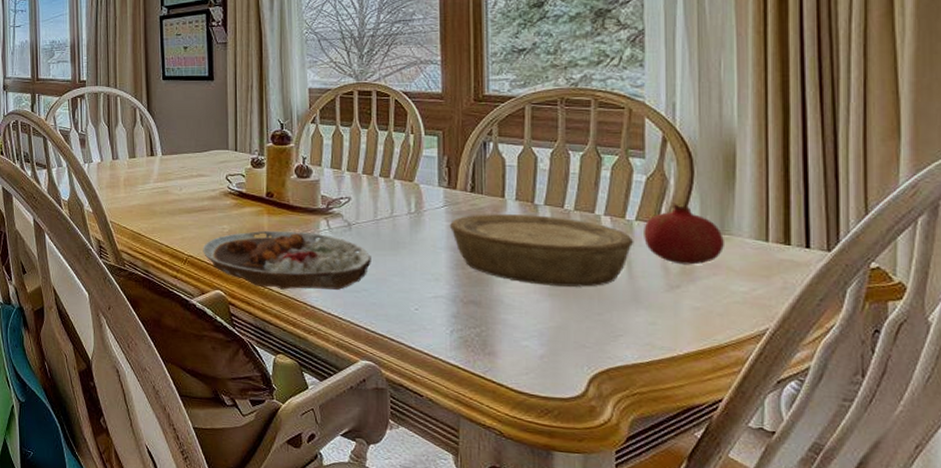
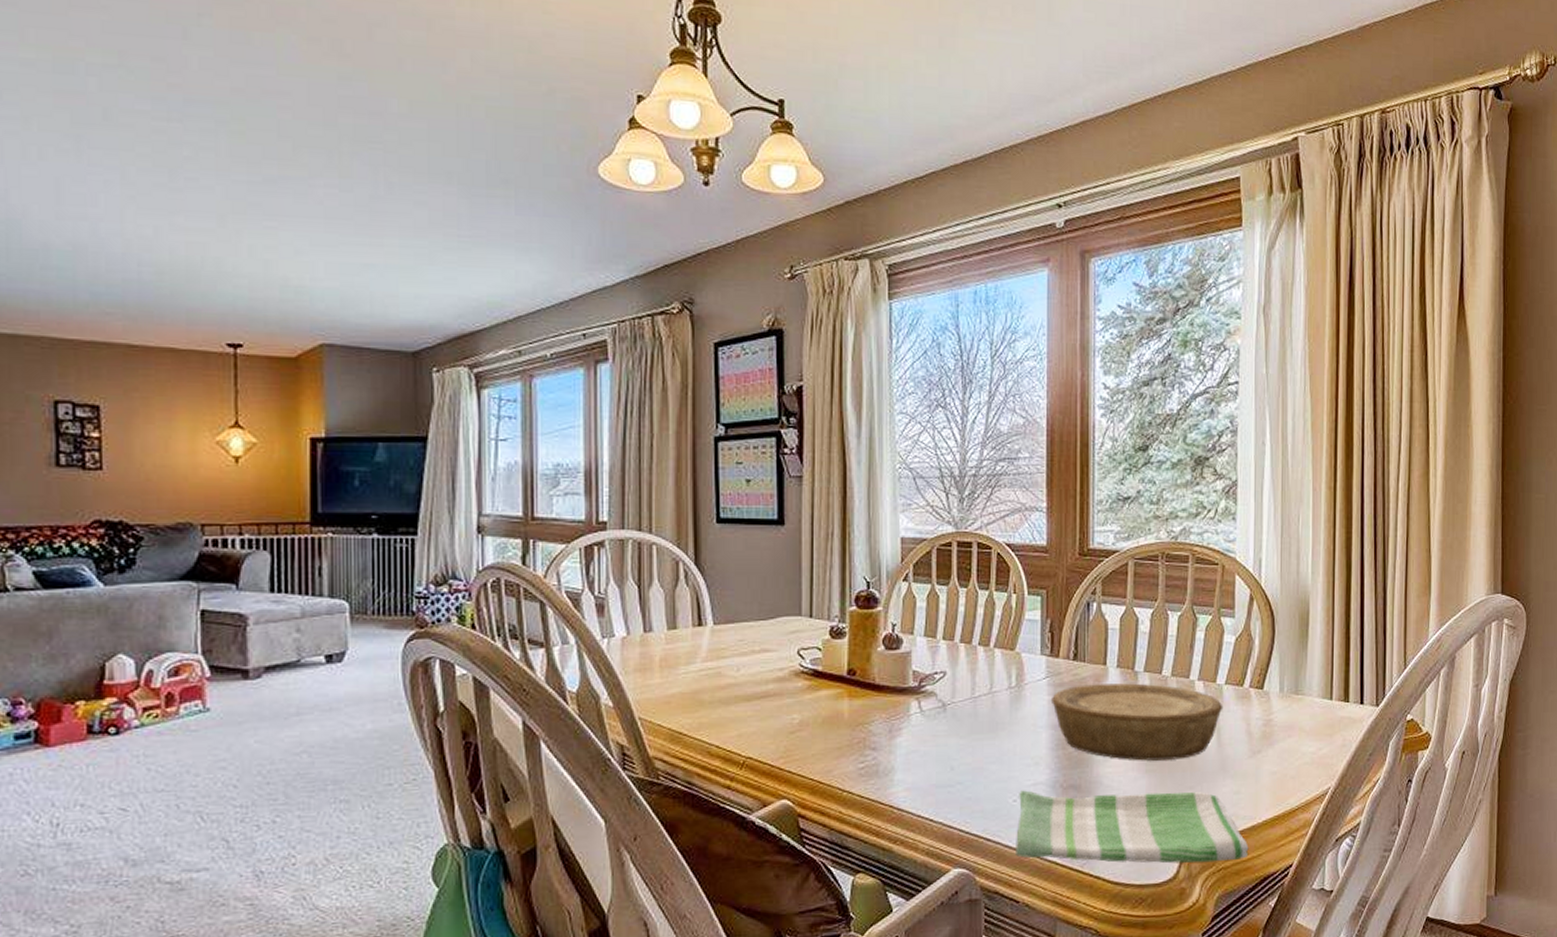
plate: present [202,230,371,290] -> none [765,717,967,792]
dish towel: none [418,301,668,387] -> present [1016,790,1249,863]
fruit: present [644,202,724,265] -> none [1232,664,1298,729]

